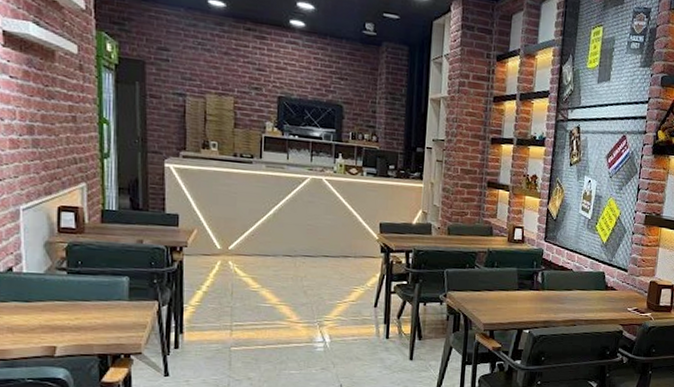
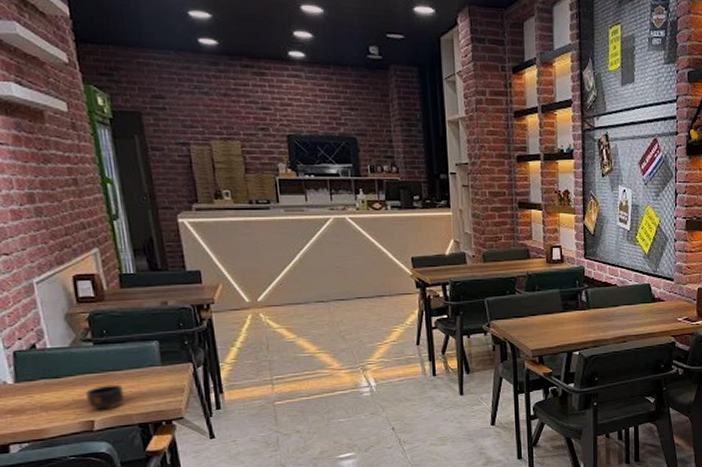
mug: none [53,313,89,337] -> present [86,384,125,410]

